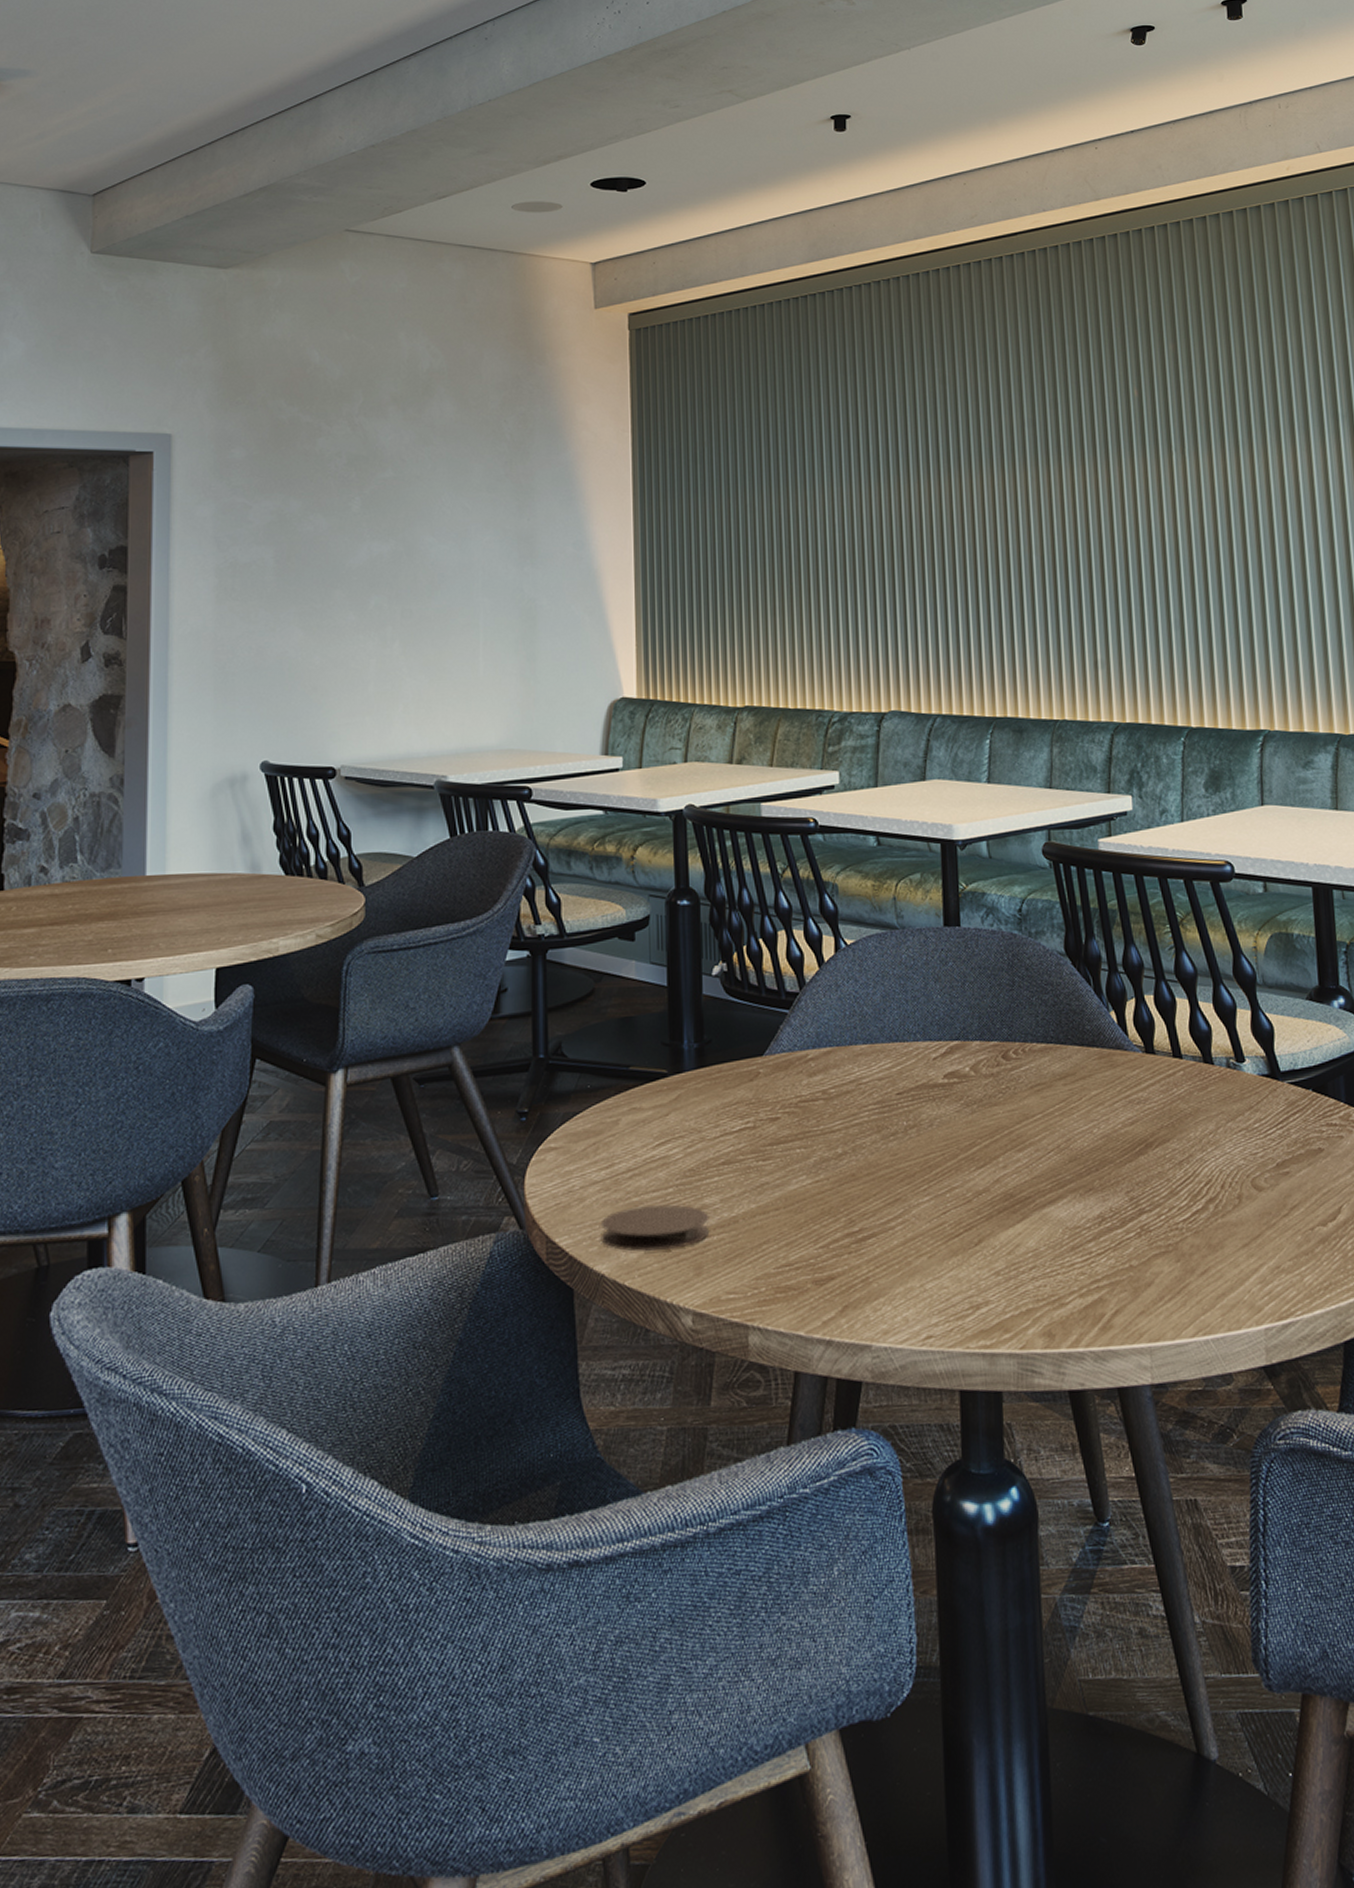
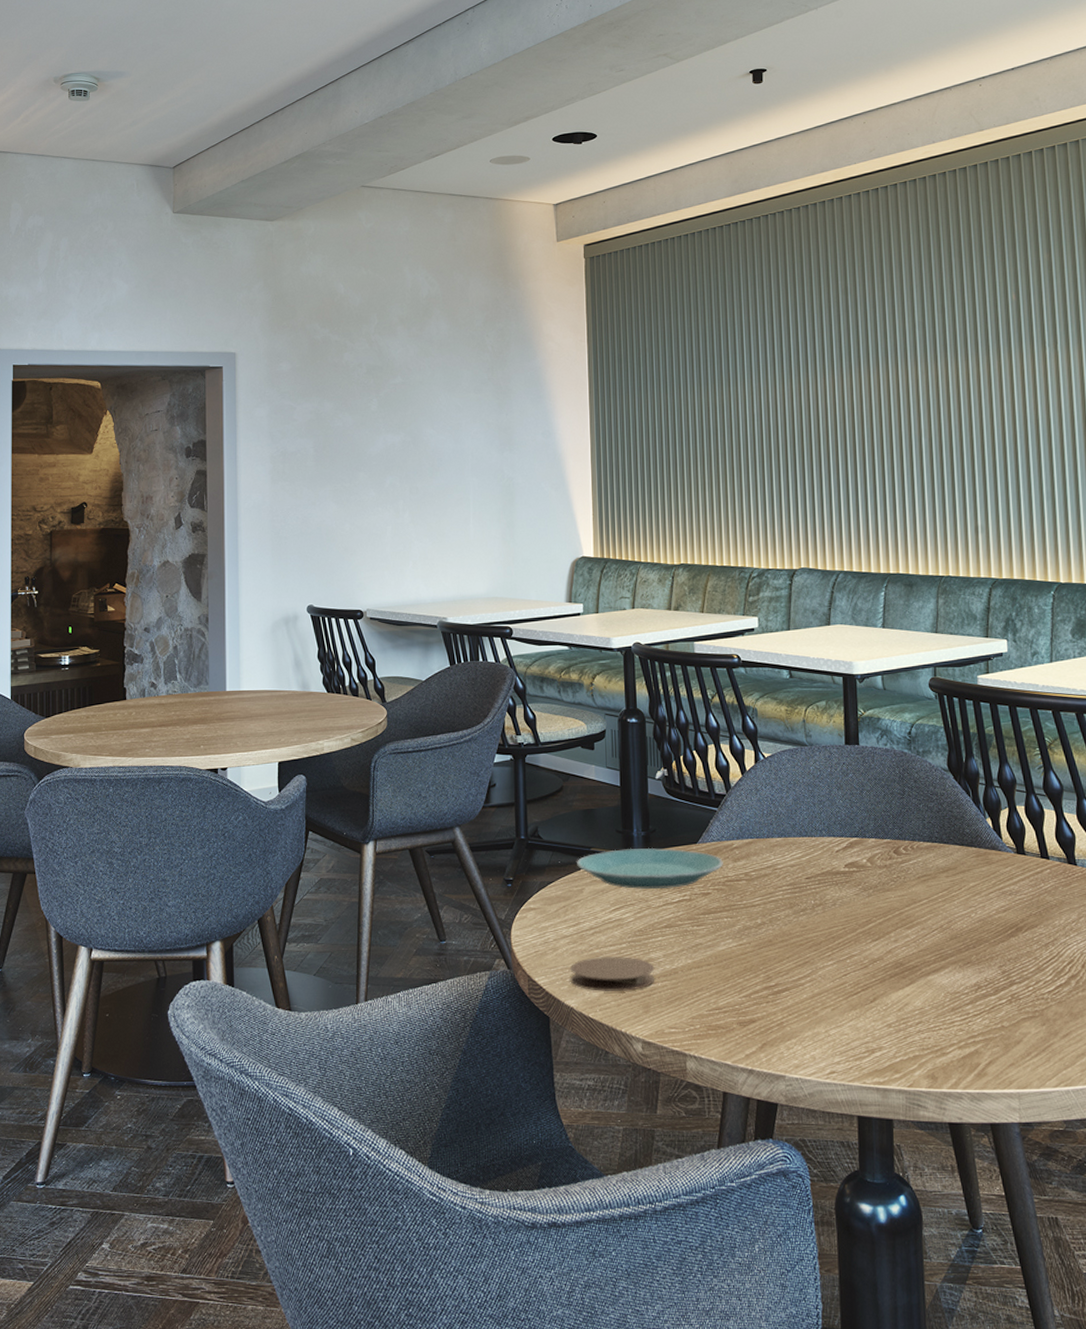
plate: none [610,1063,796,1118] -> present [576,847,723,890]

